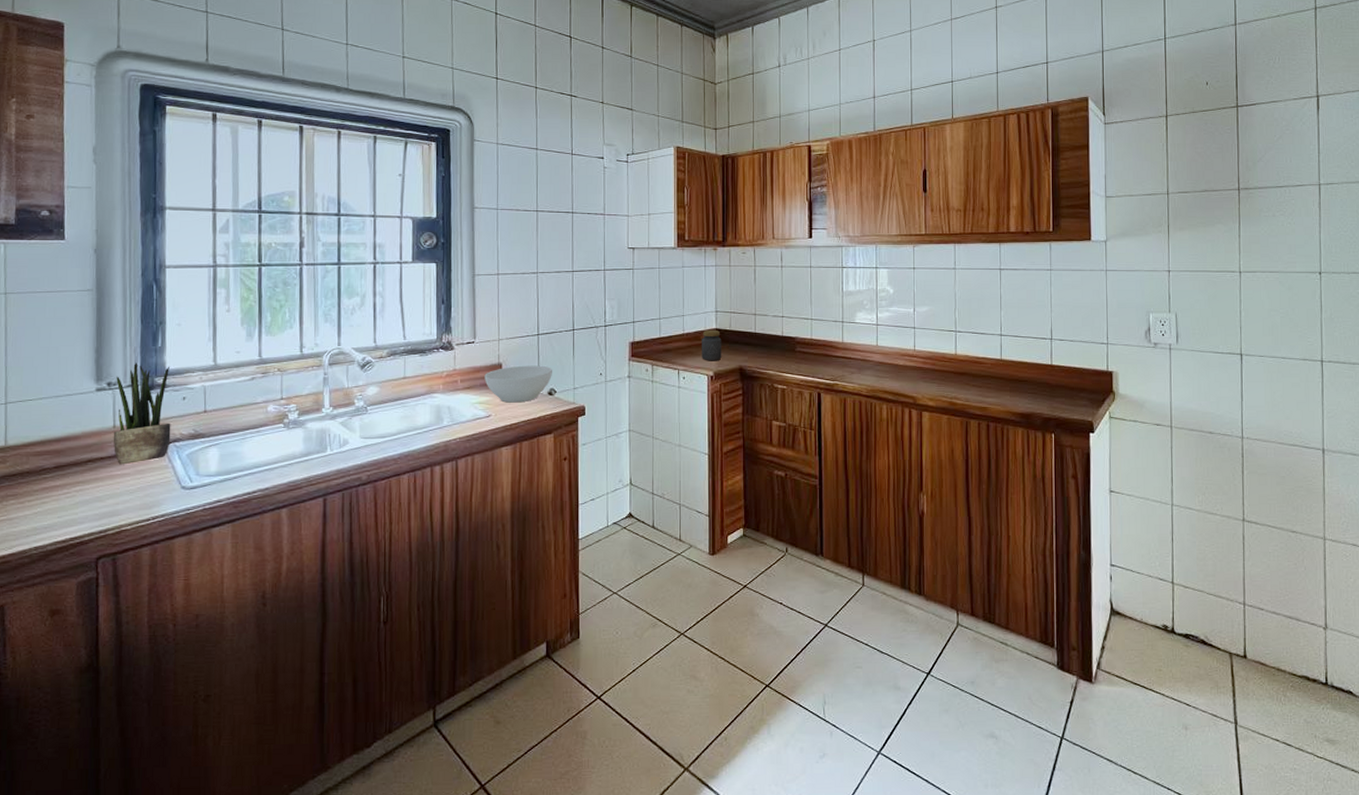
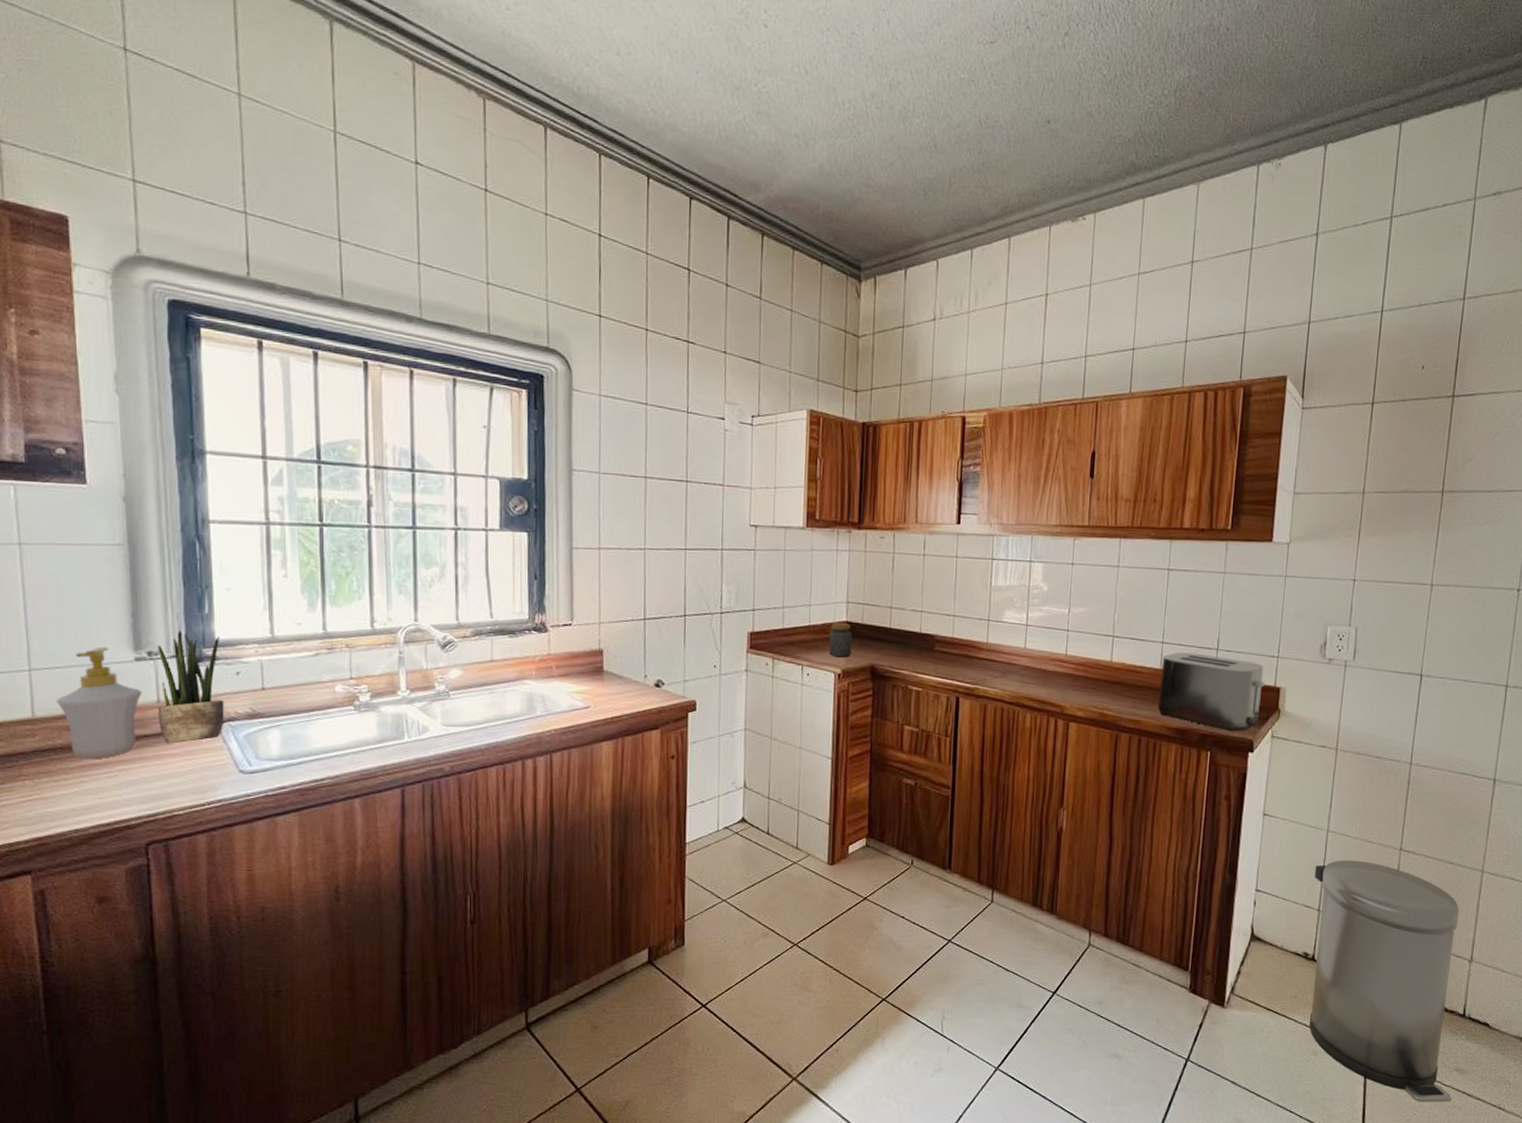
soap bottle: none [27,380,101,482] -> present [57,646,142,759]
bowl: present [484,365,552,403] -> none [583,653,660,694]
toaster: none [1001,343,1099,415] -> present [1157,652,1266,732]
pedal bin: none [1164,532,1326,776] -> present [1309,860,1460,1103]

